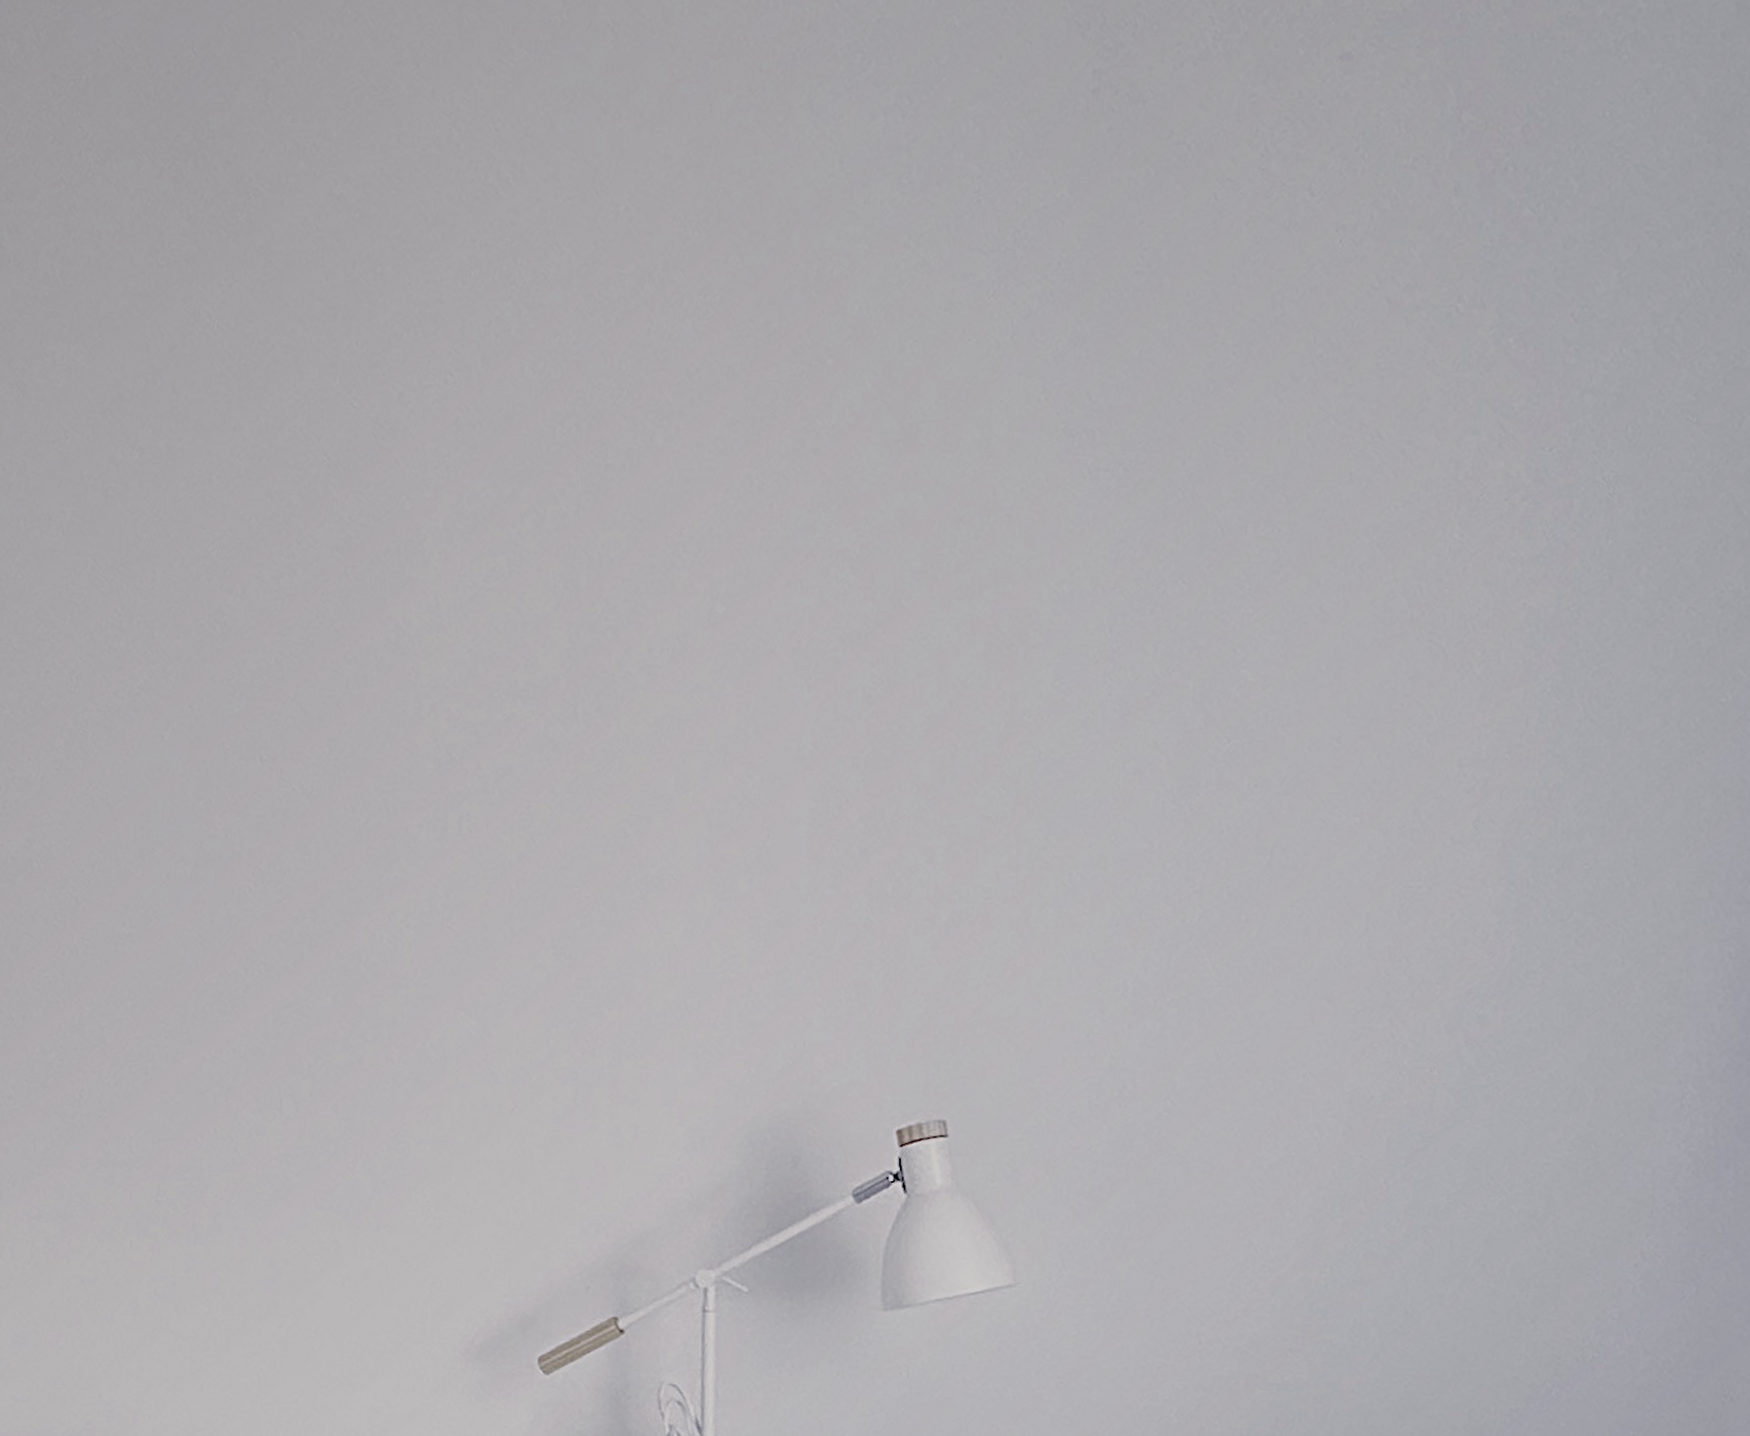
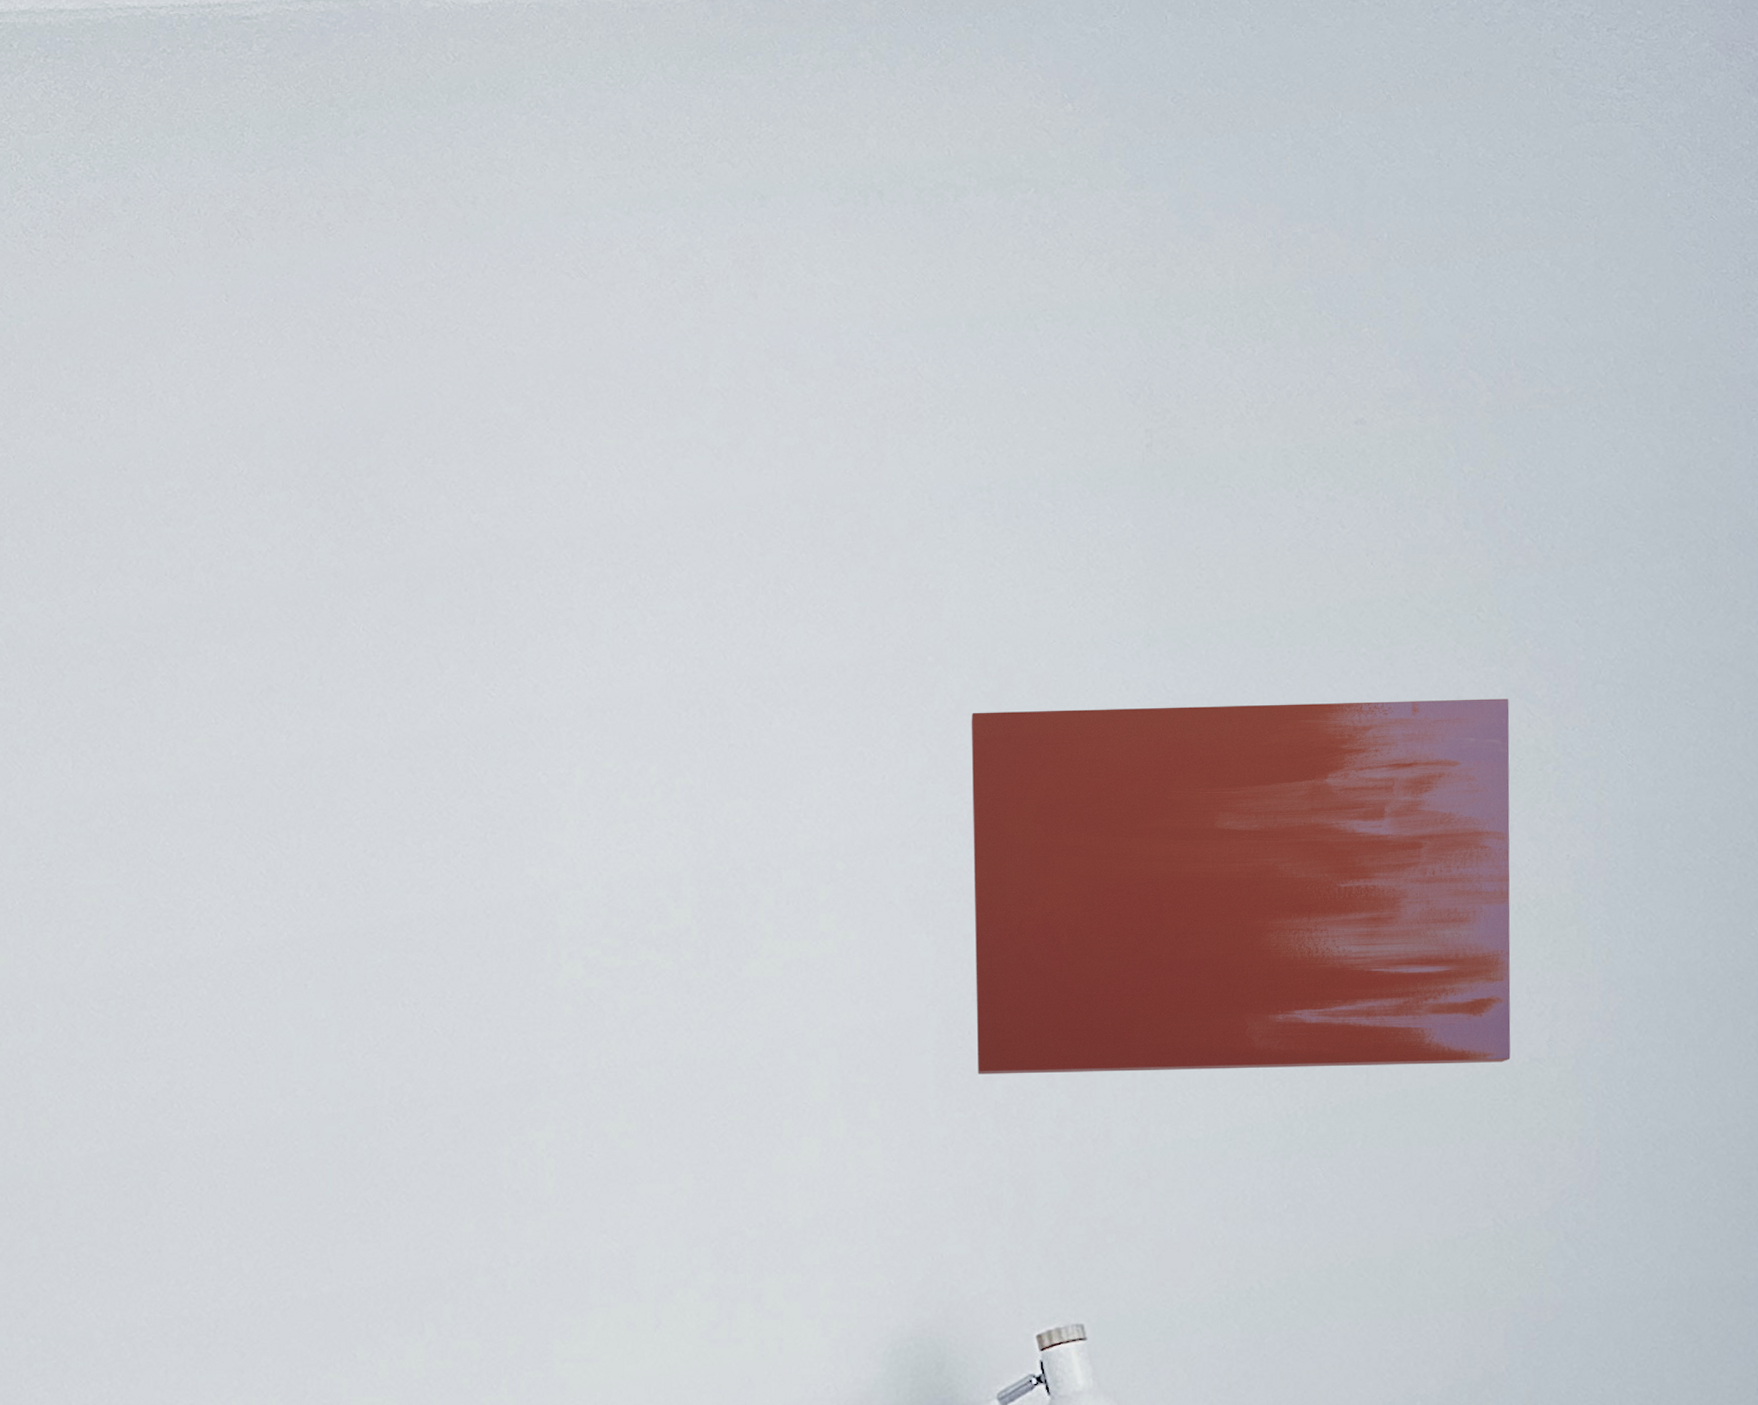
wall art: none [853,411,1481,848] -> present [971,698,1511,1074]

